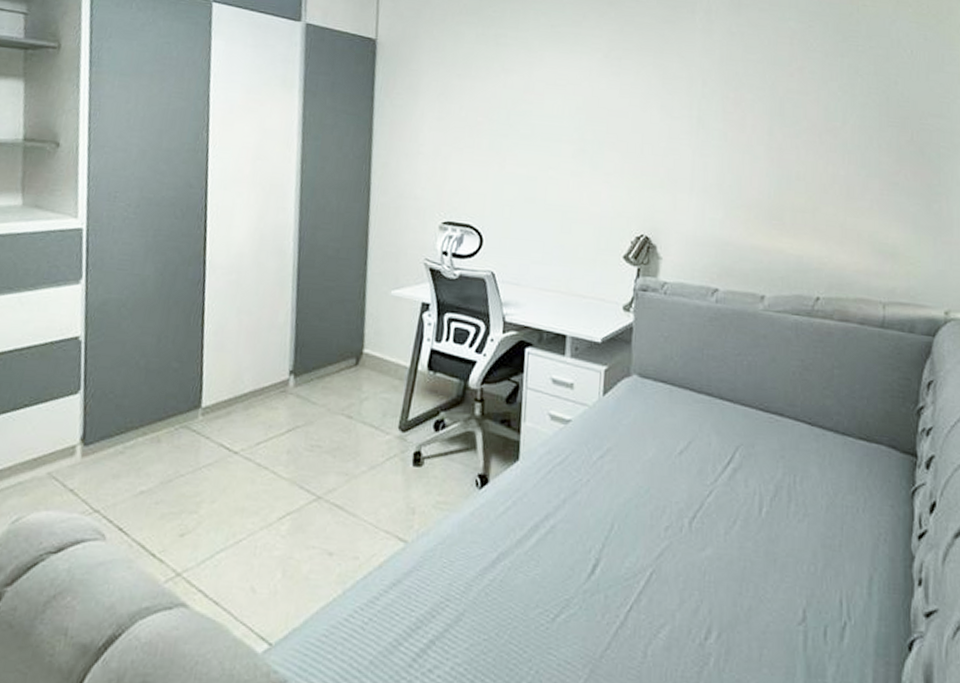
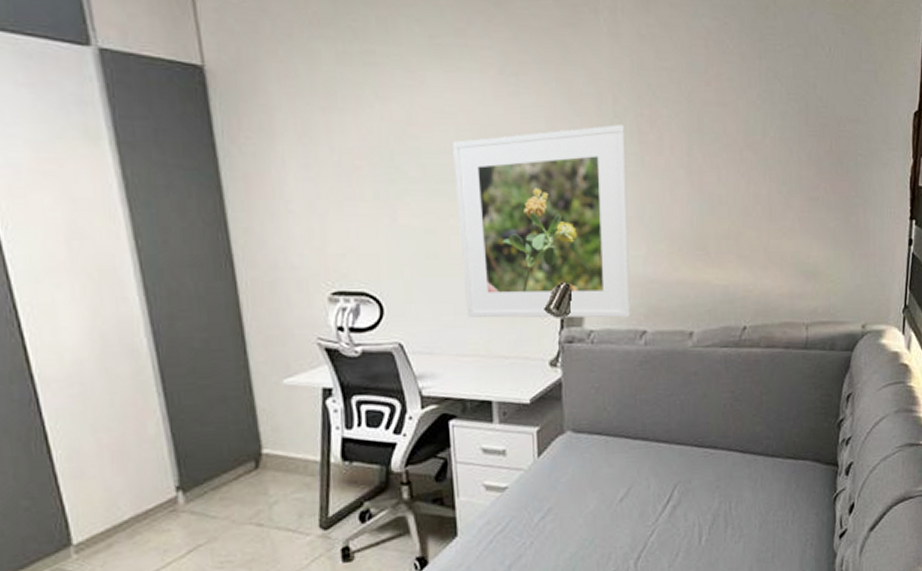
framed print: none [553,103,712,275] -> present [453,124,631,318]

